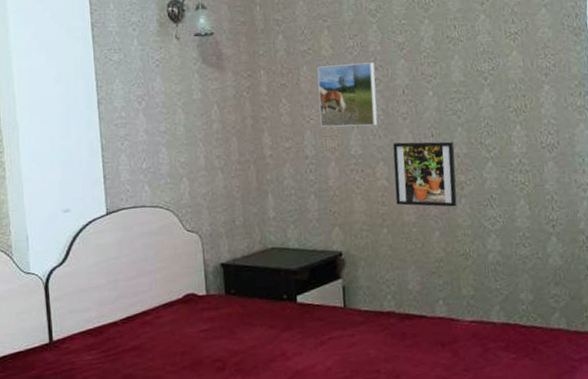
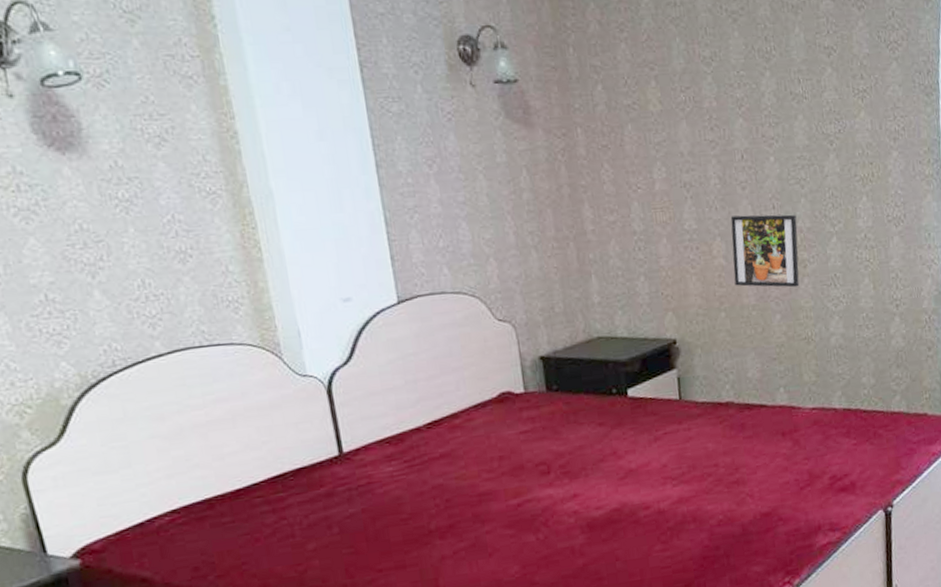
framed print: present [317,62,378,128] -> none [643,121,714,198]

